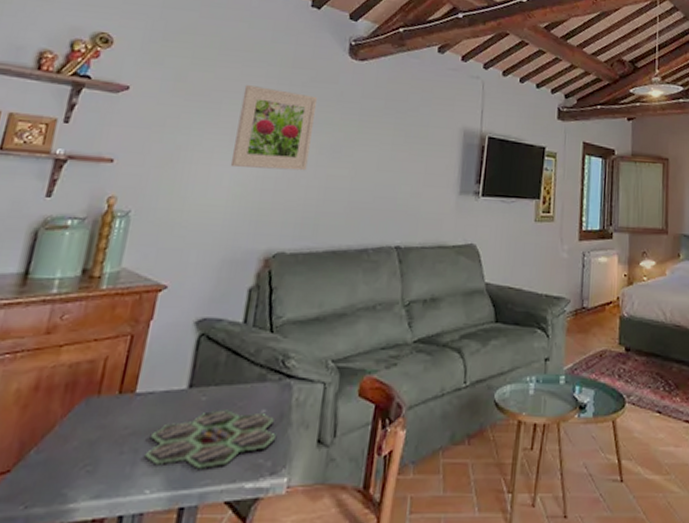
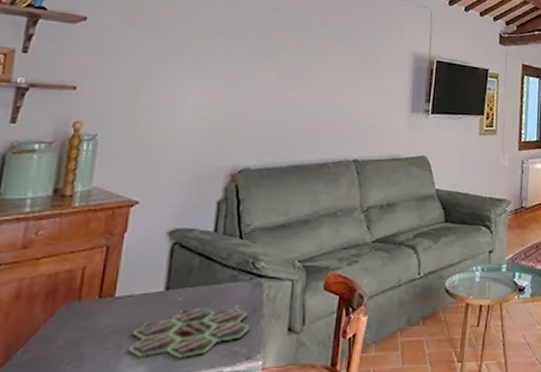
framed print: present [230,85,318,171] -> none [193,15,275,94]

